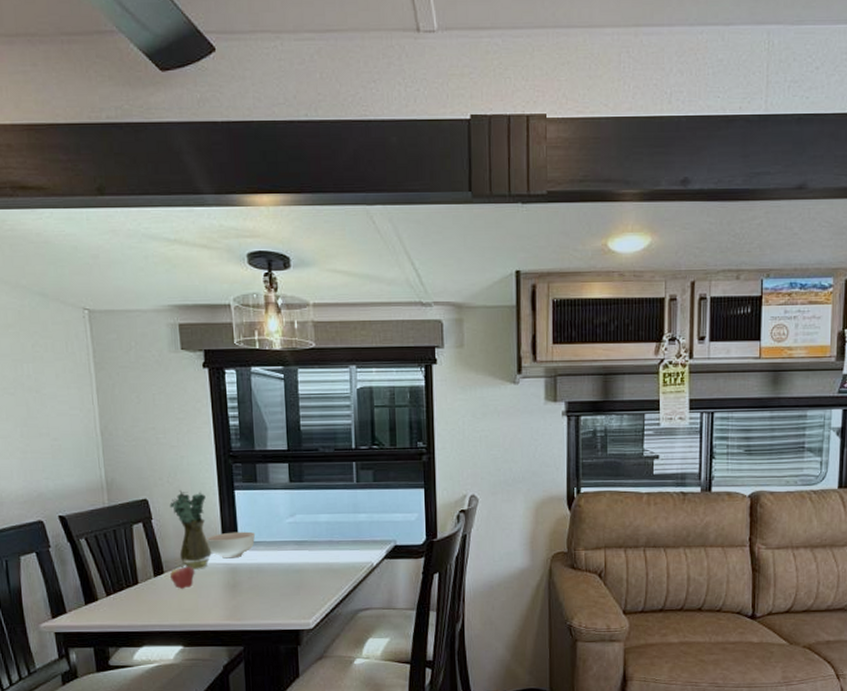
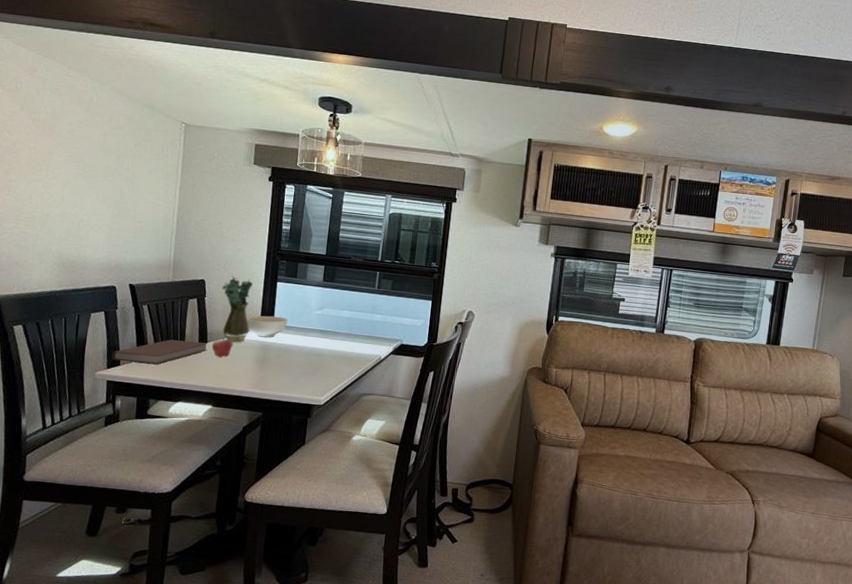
book: none [55,574,166,608] -> present [112,339,208,364]

